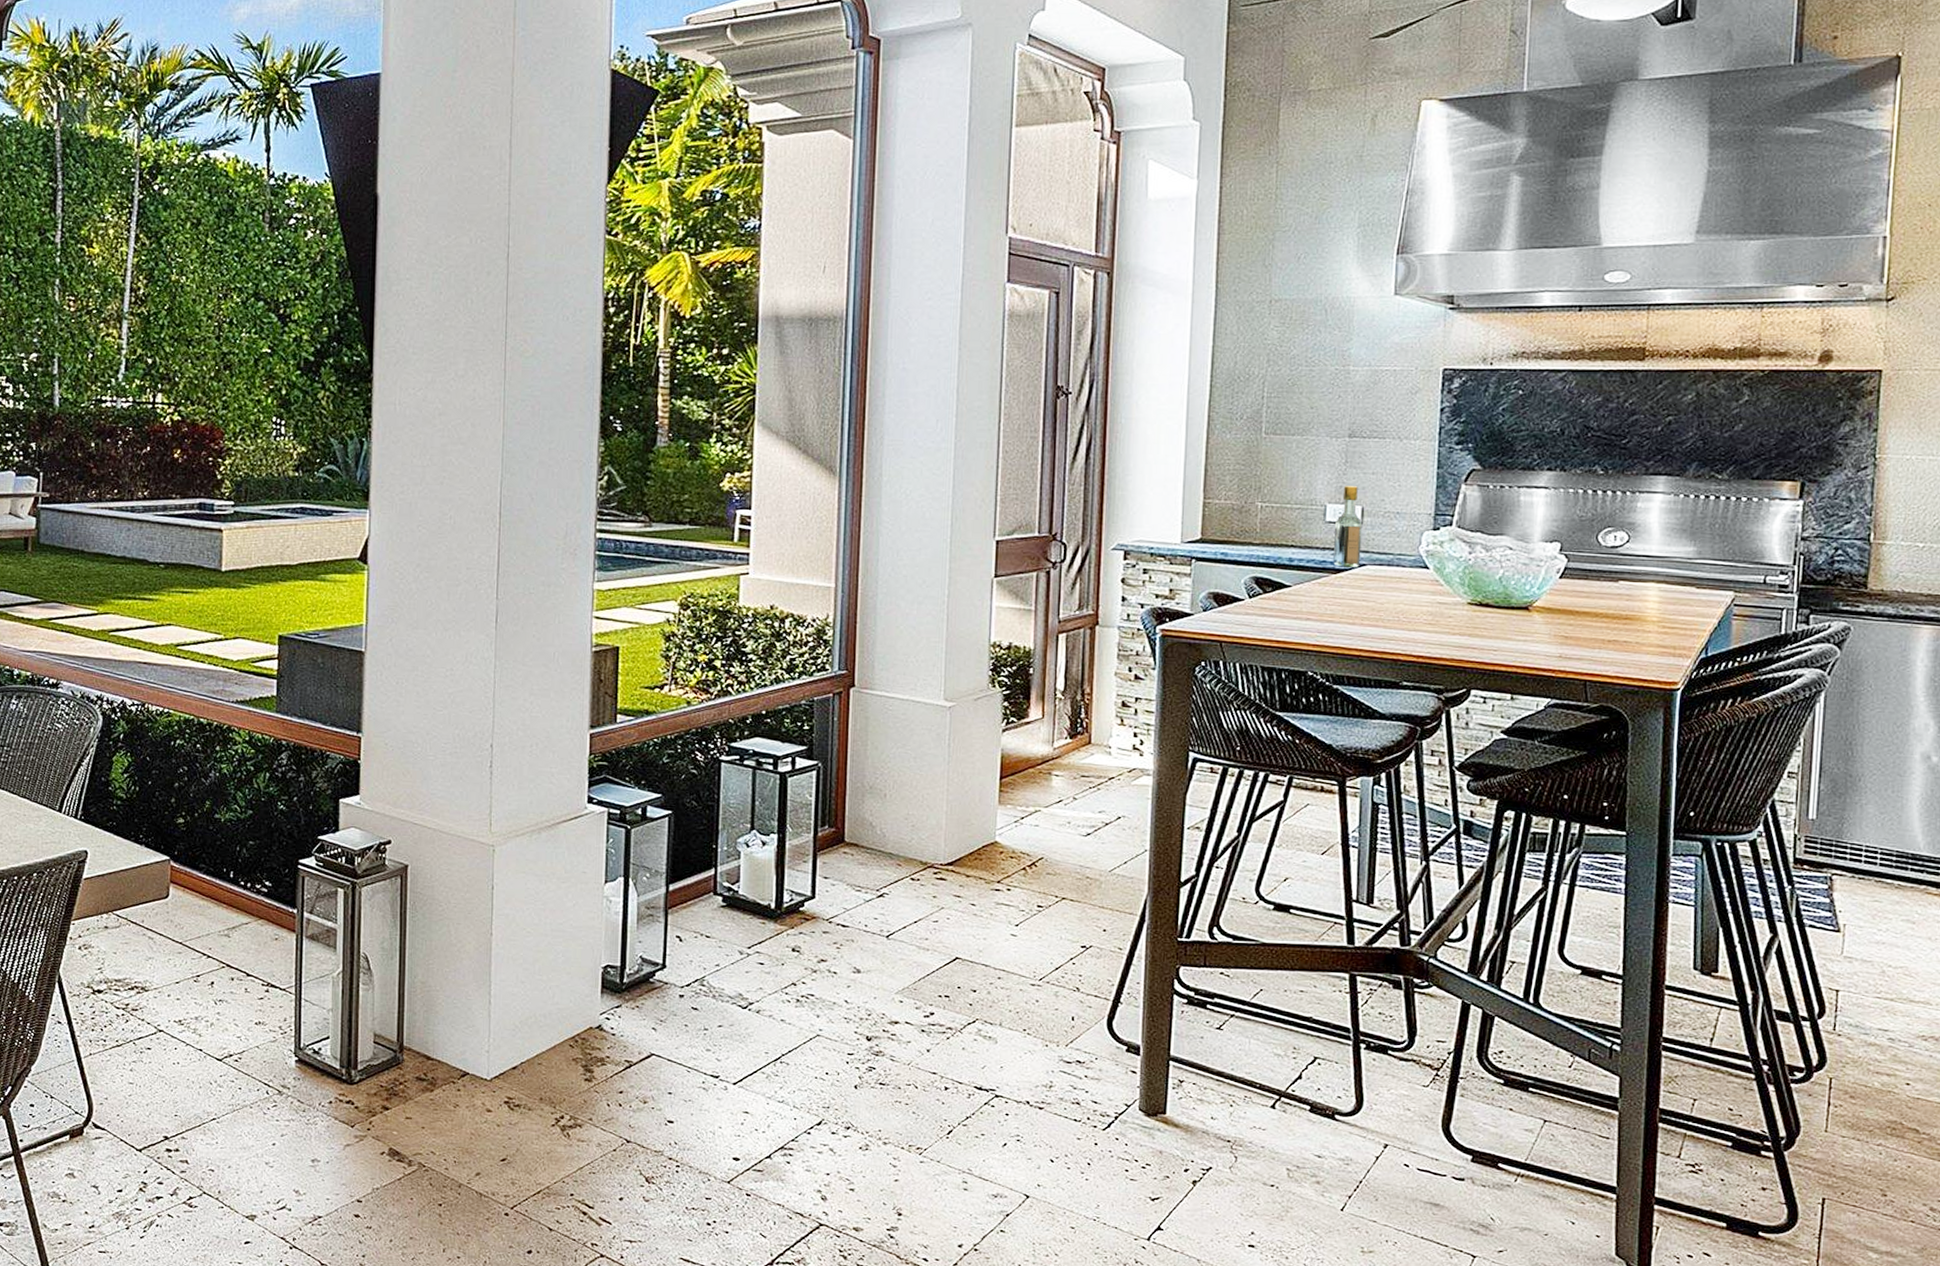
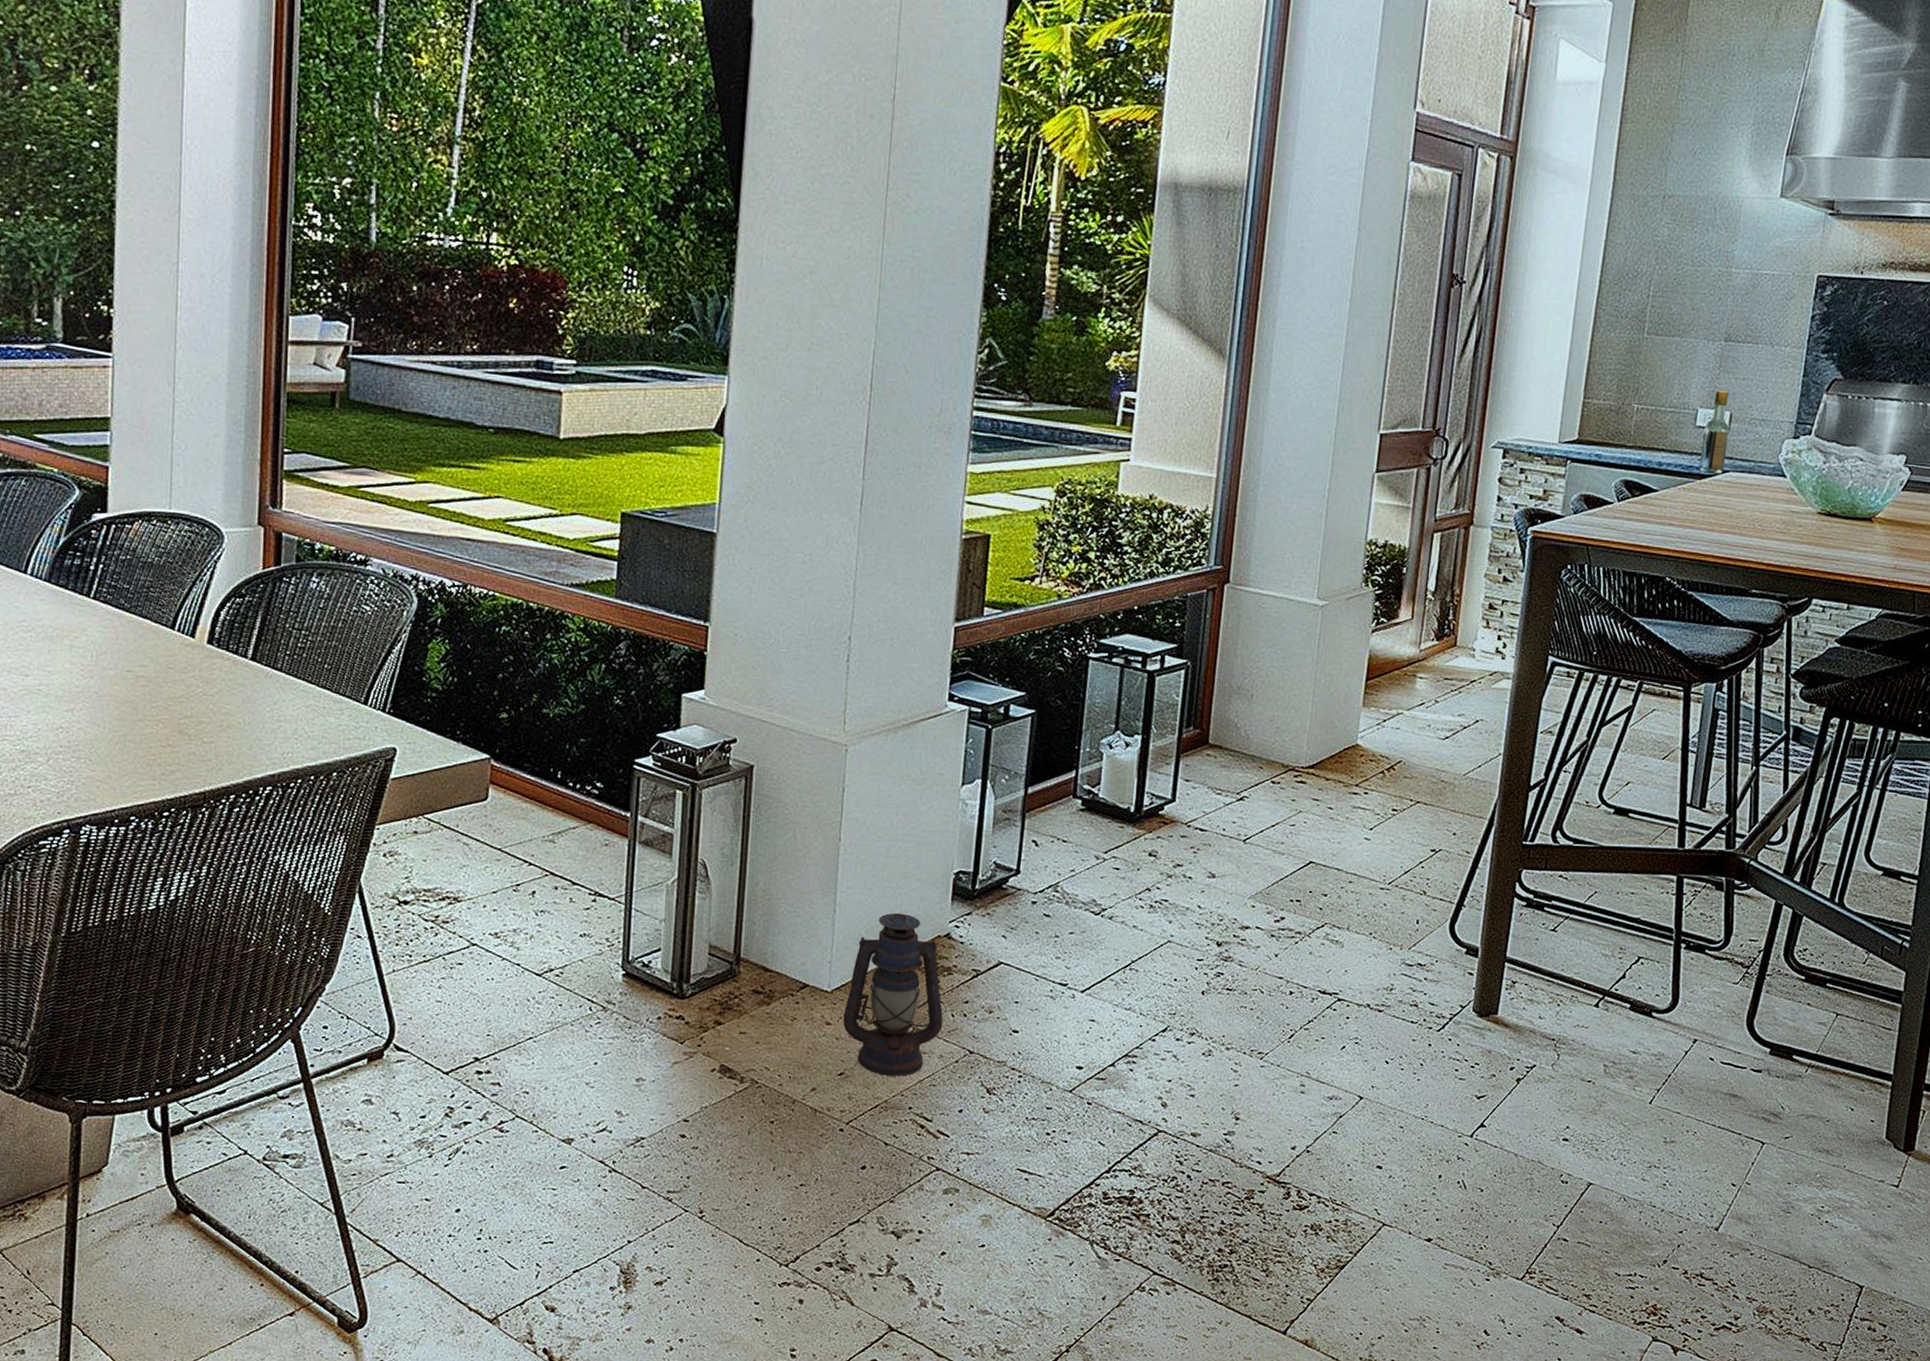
lantern: none [503,1005,599,1163] -> present [843,912,943,1076]

